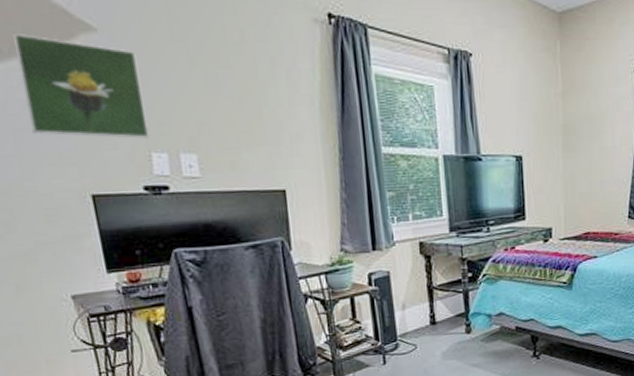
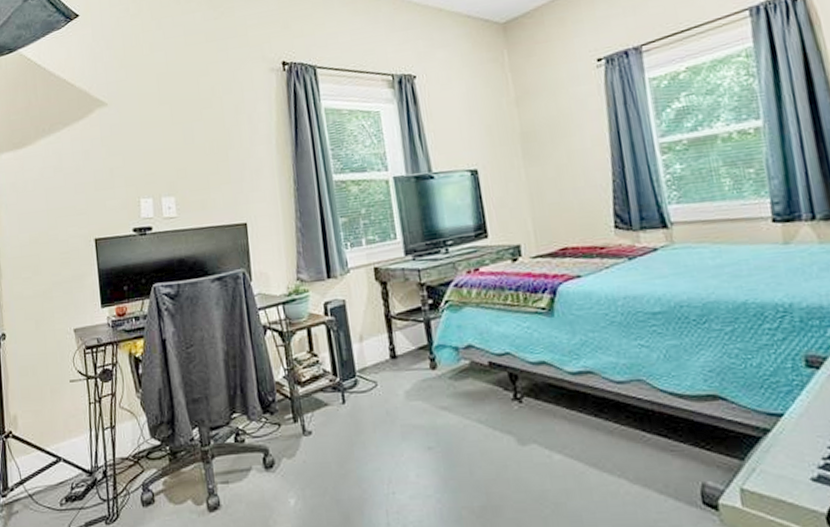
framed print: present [12,34,149,139] -> none [52,115,139,192]

